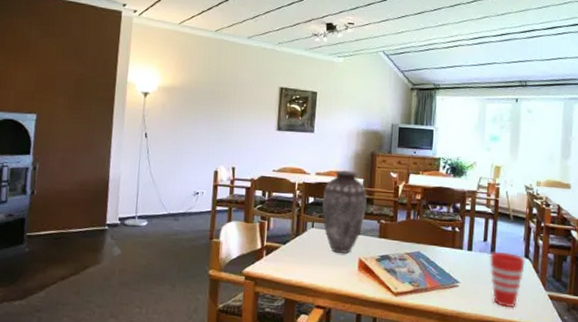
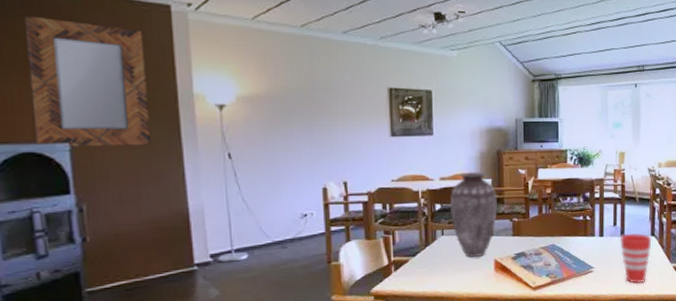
home mirror: none [15,16,100,121] -> present [25,15,152,147]

